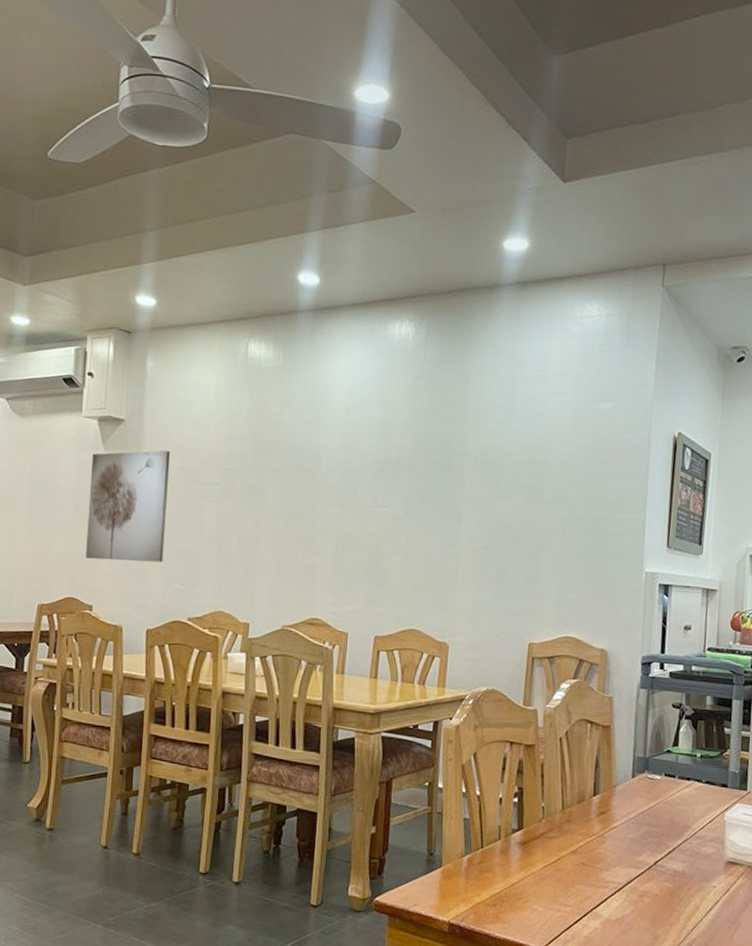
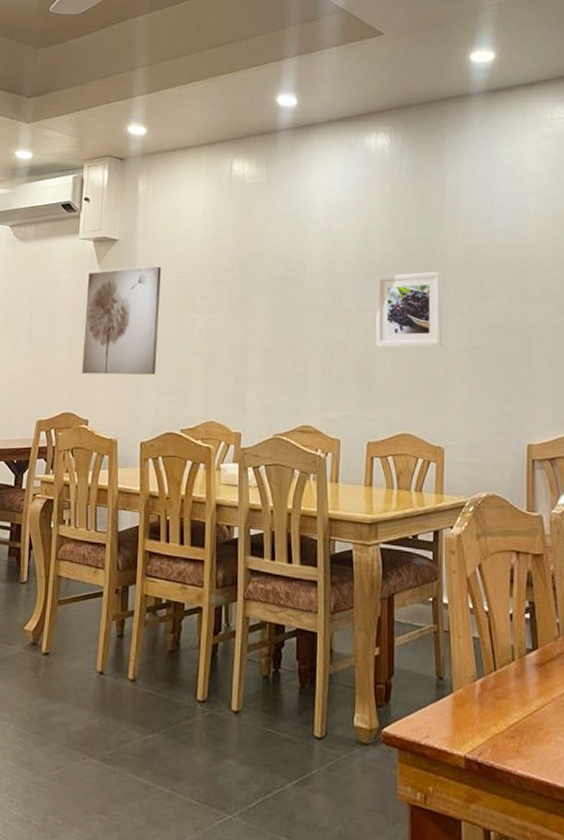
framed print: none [388,469,459,545] -> present [376,271,443,347]

